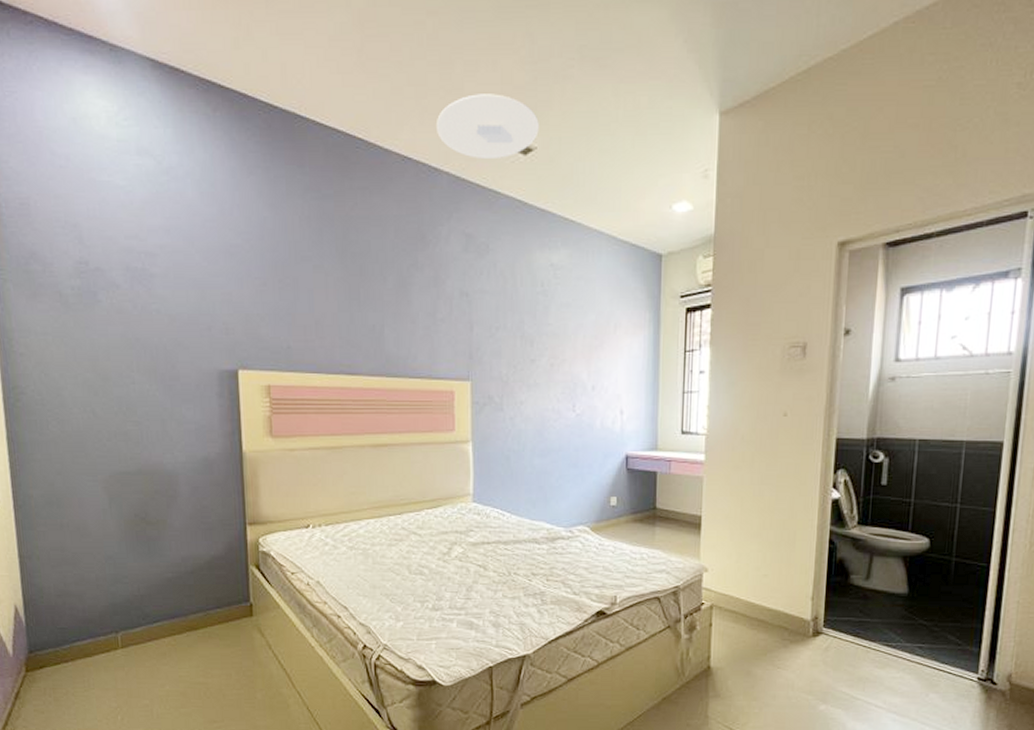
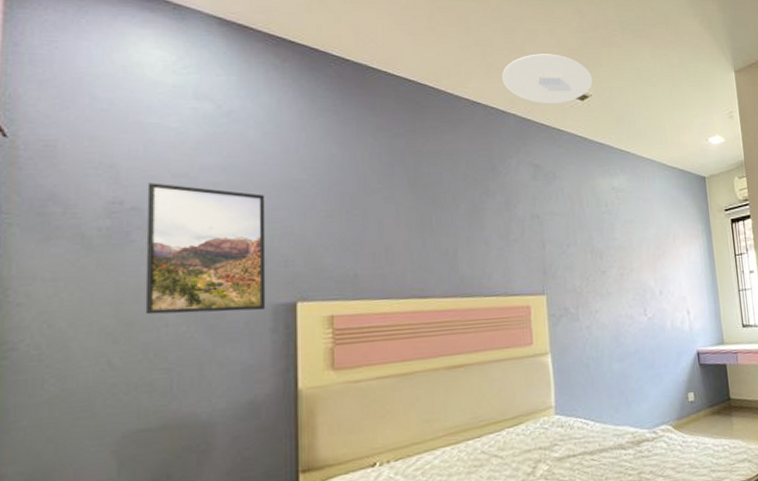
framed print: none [106,243,212,374] -> present [145,183,266,315]

